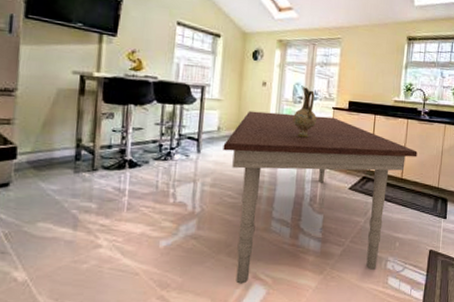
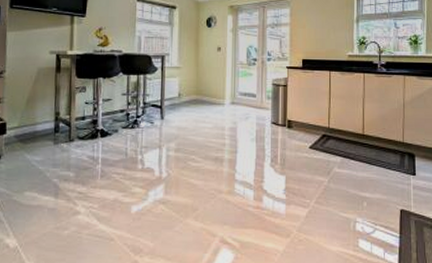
dining table: present [223,111,418,284] -> none [184,76,378,248]
ceramic jug: present [293,87,316,138] -> none [249,49,271,99]

